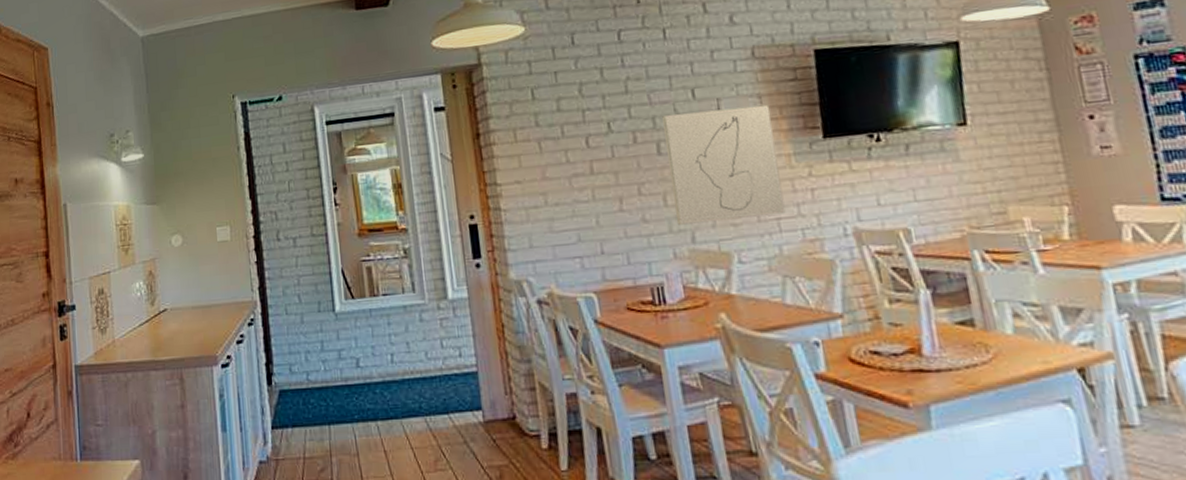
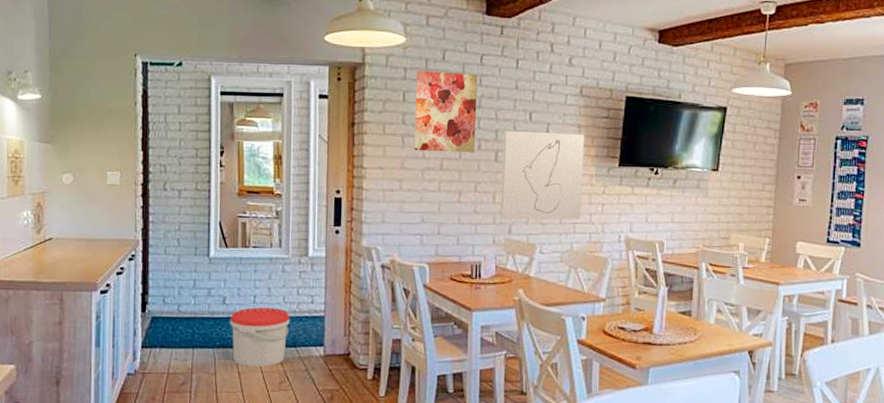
bucket: none [367,366,437,444] -> present [230,307,290,367]
wall art: none [543,55,631,156] -> present [414,70,478,153]

